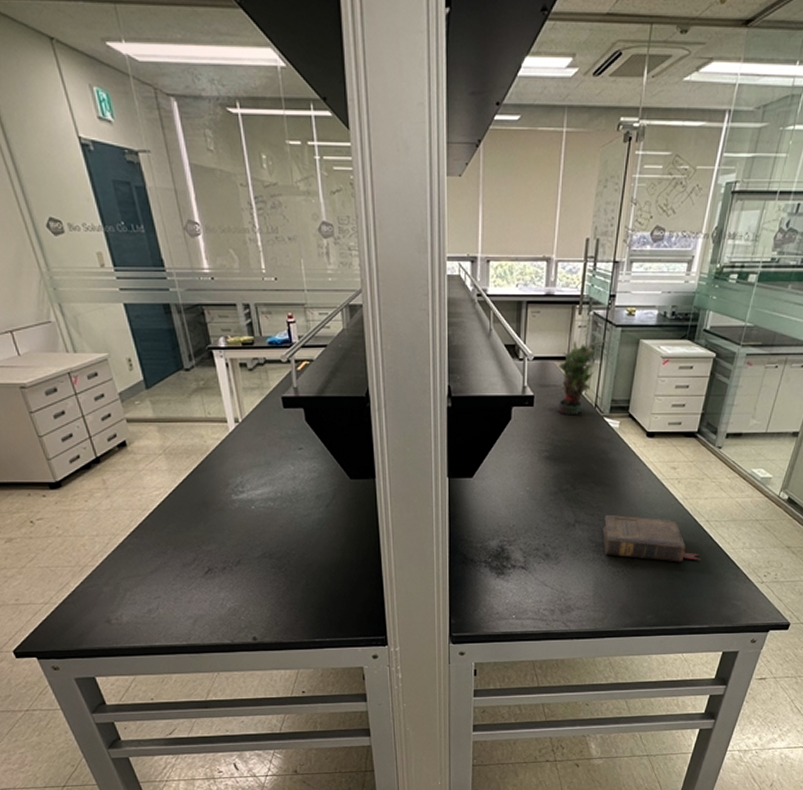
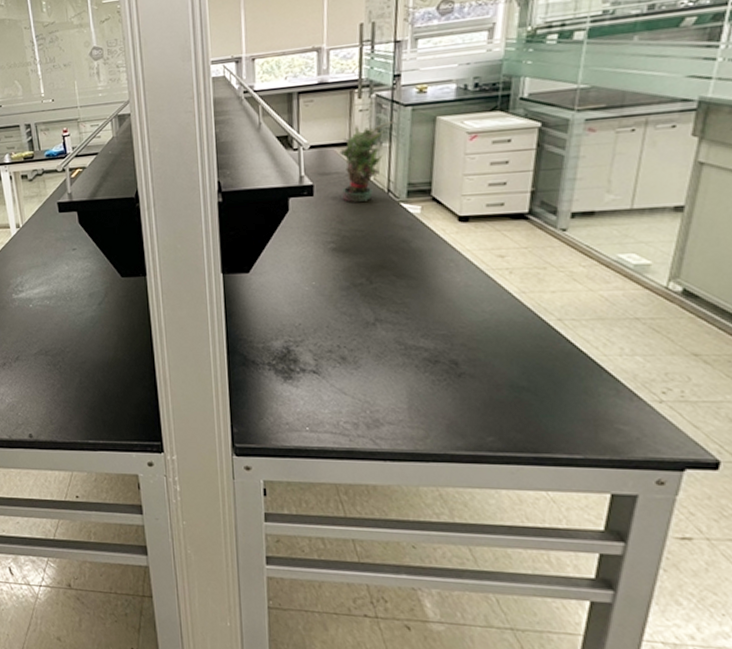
book: present [603,514,700,562] -> none [412,311,556,371]

